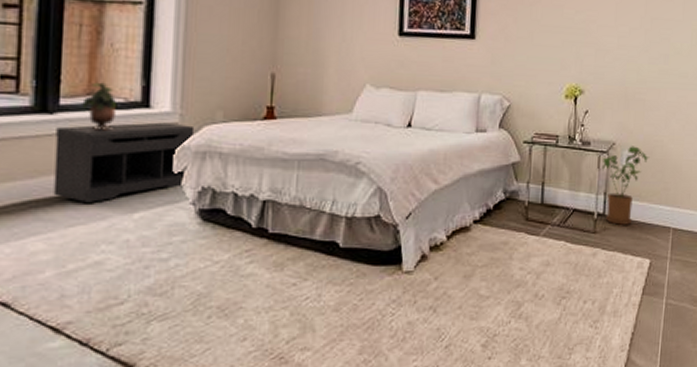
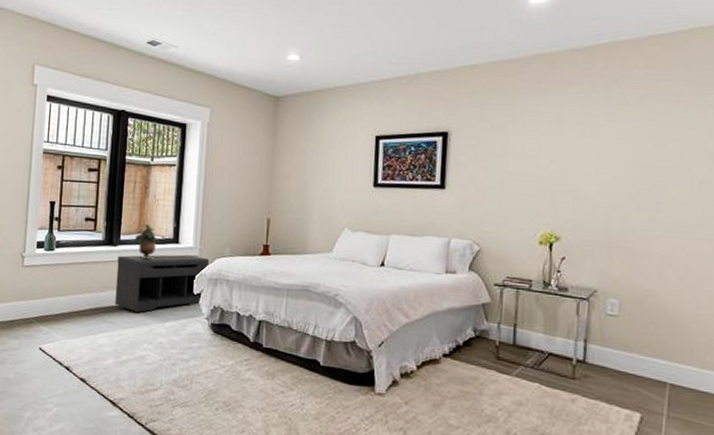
house plant: present [602,146,650,225] -> none [582,294,639,375]

